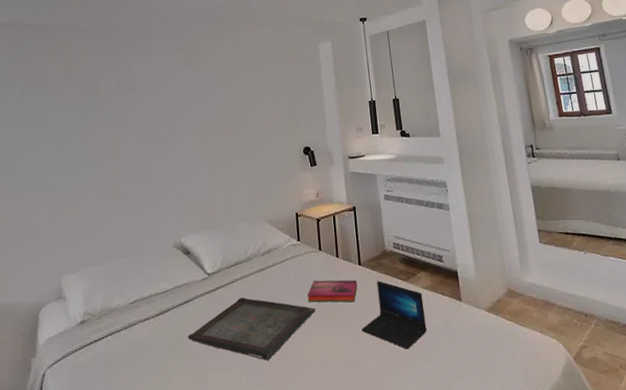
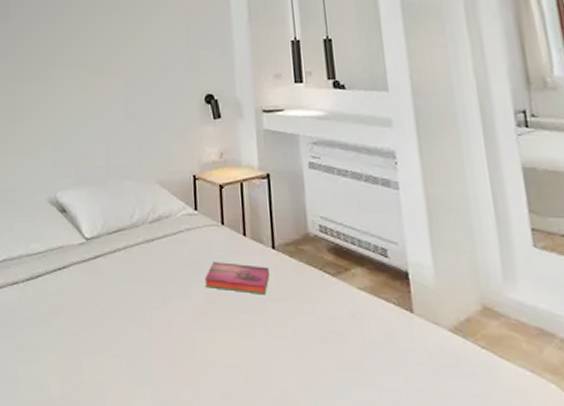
serving tray: present [188,297,316,360] -> none [61,272,216,352]
laptop: present [361,281,427,349] -> none [273,272,363,366]

